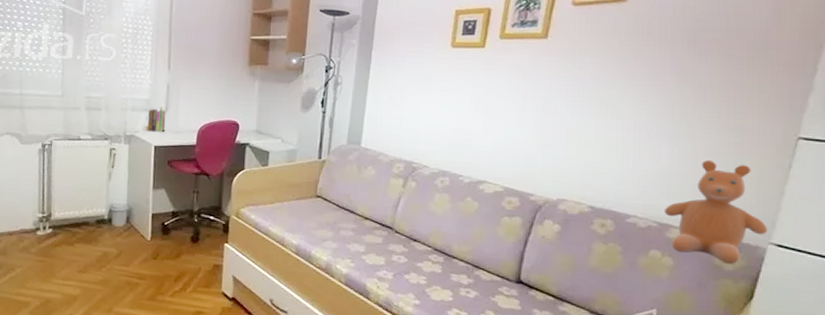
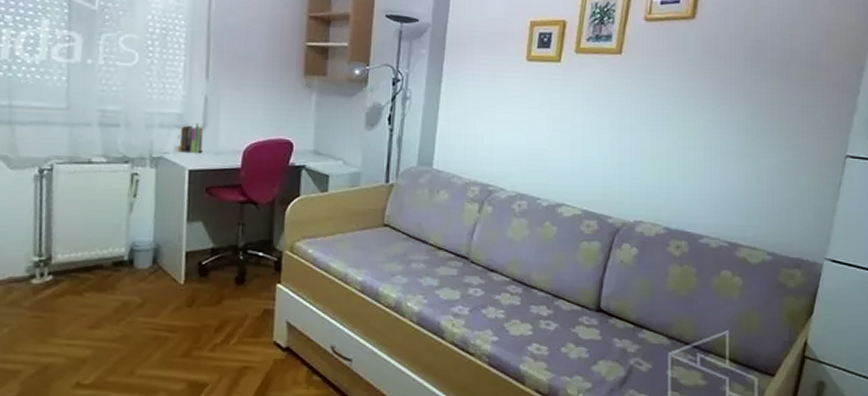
teddy bear: present [663,160,768,265] -> none [733,179,824,282]

